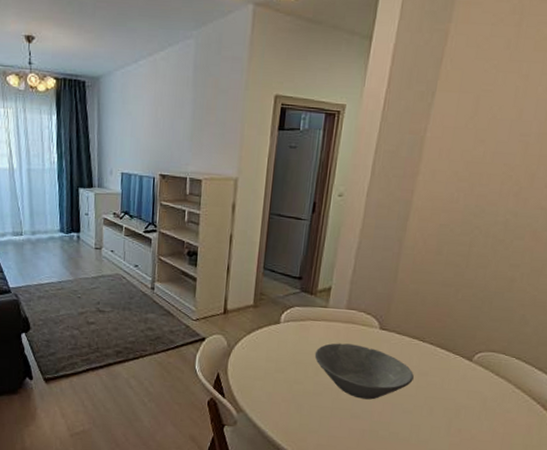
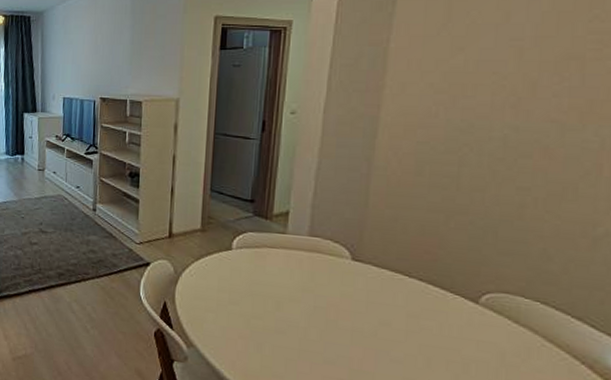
bowl: present [314,343,414,400] -> none [274,274,401,344]

